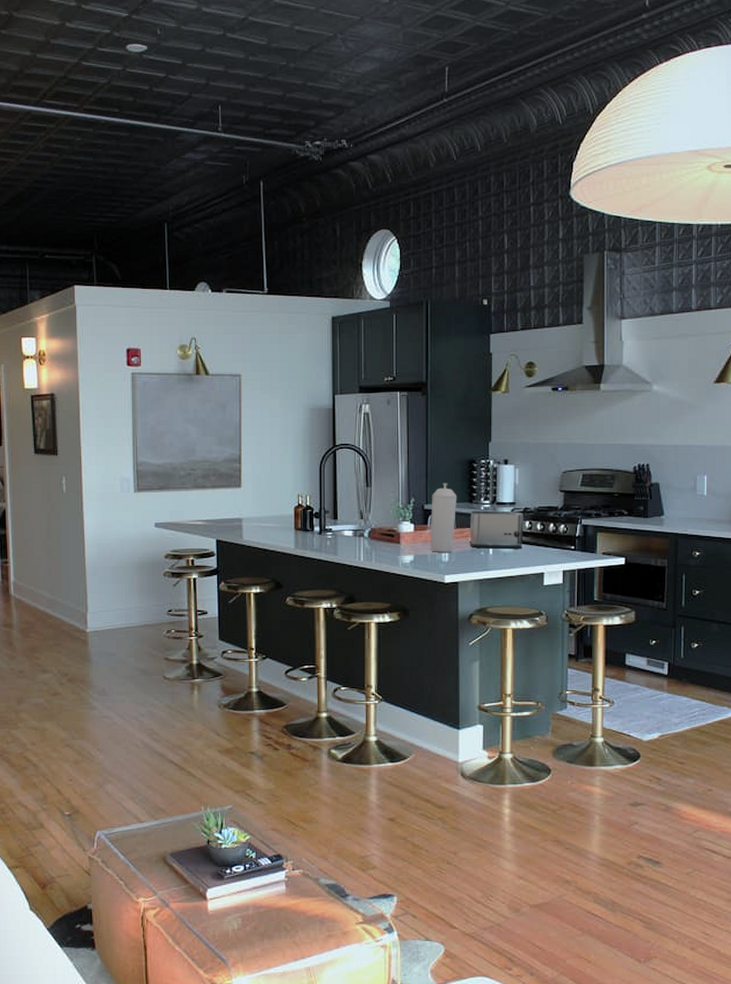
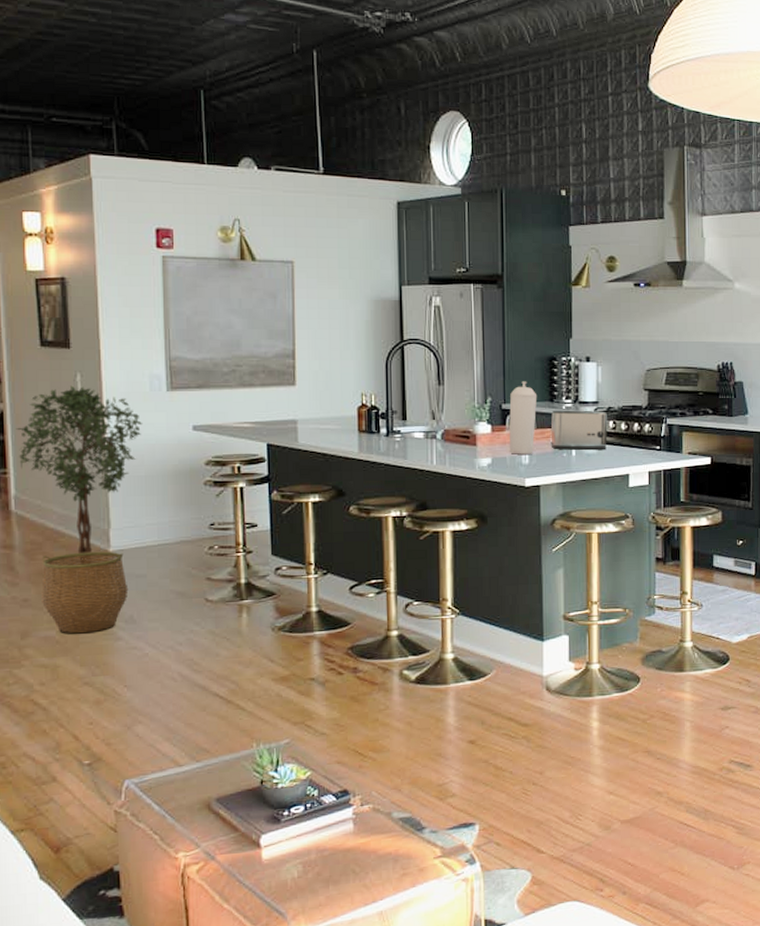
potted tree: none [15,487,114,678] -> present [16,385,142,606]
basket: none [33,631,102,703] -> present [42,551,129,635]

